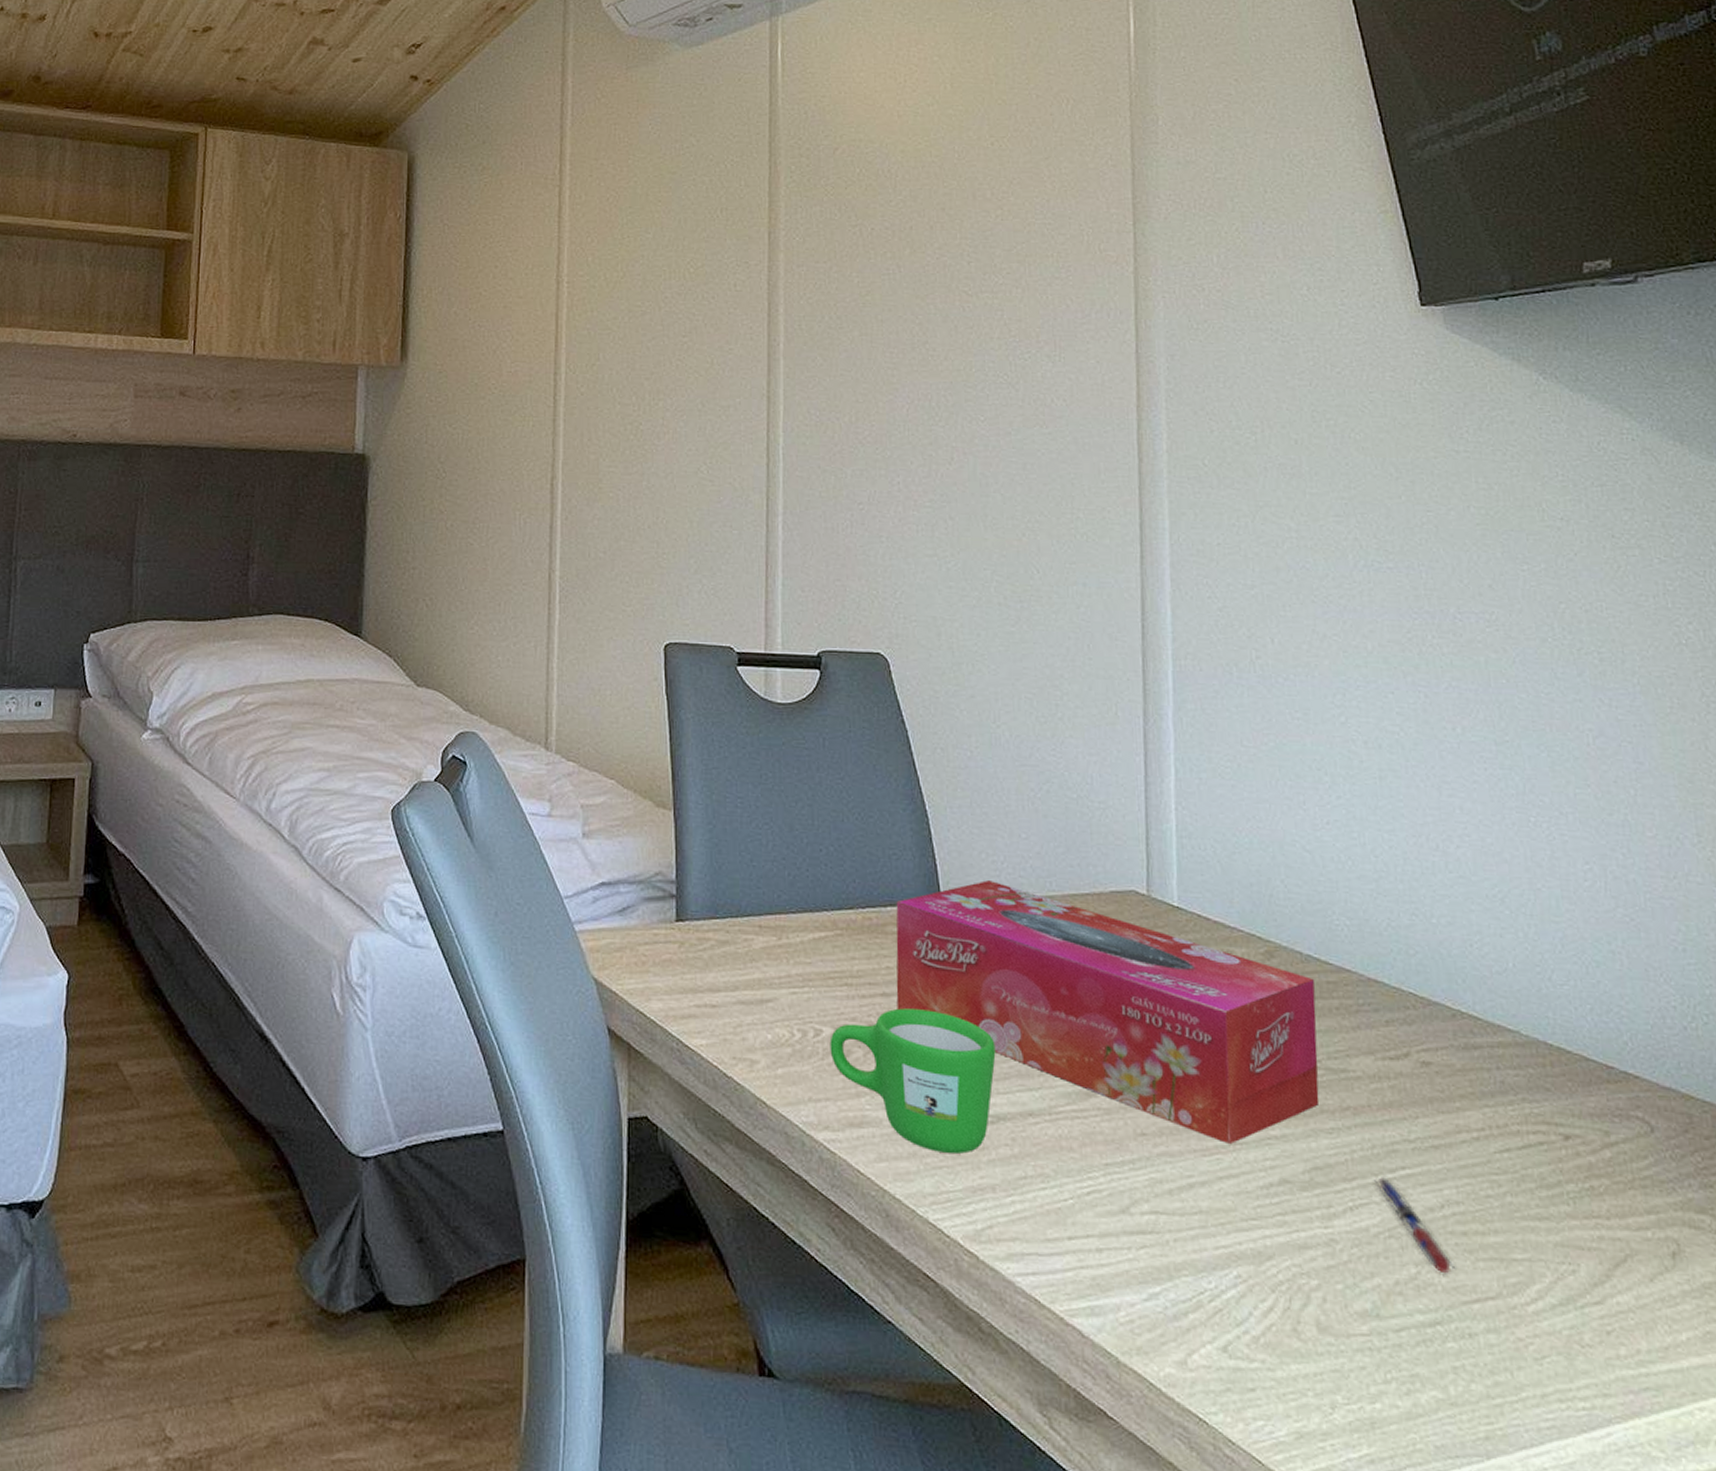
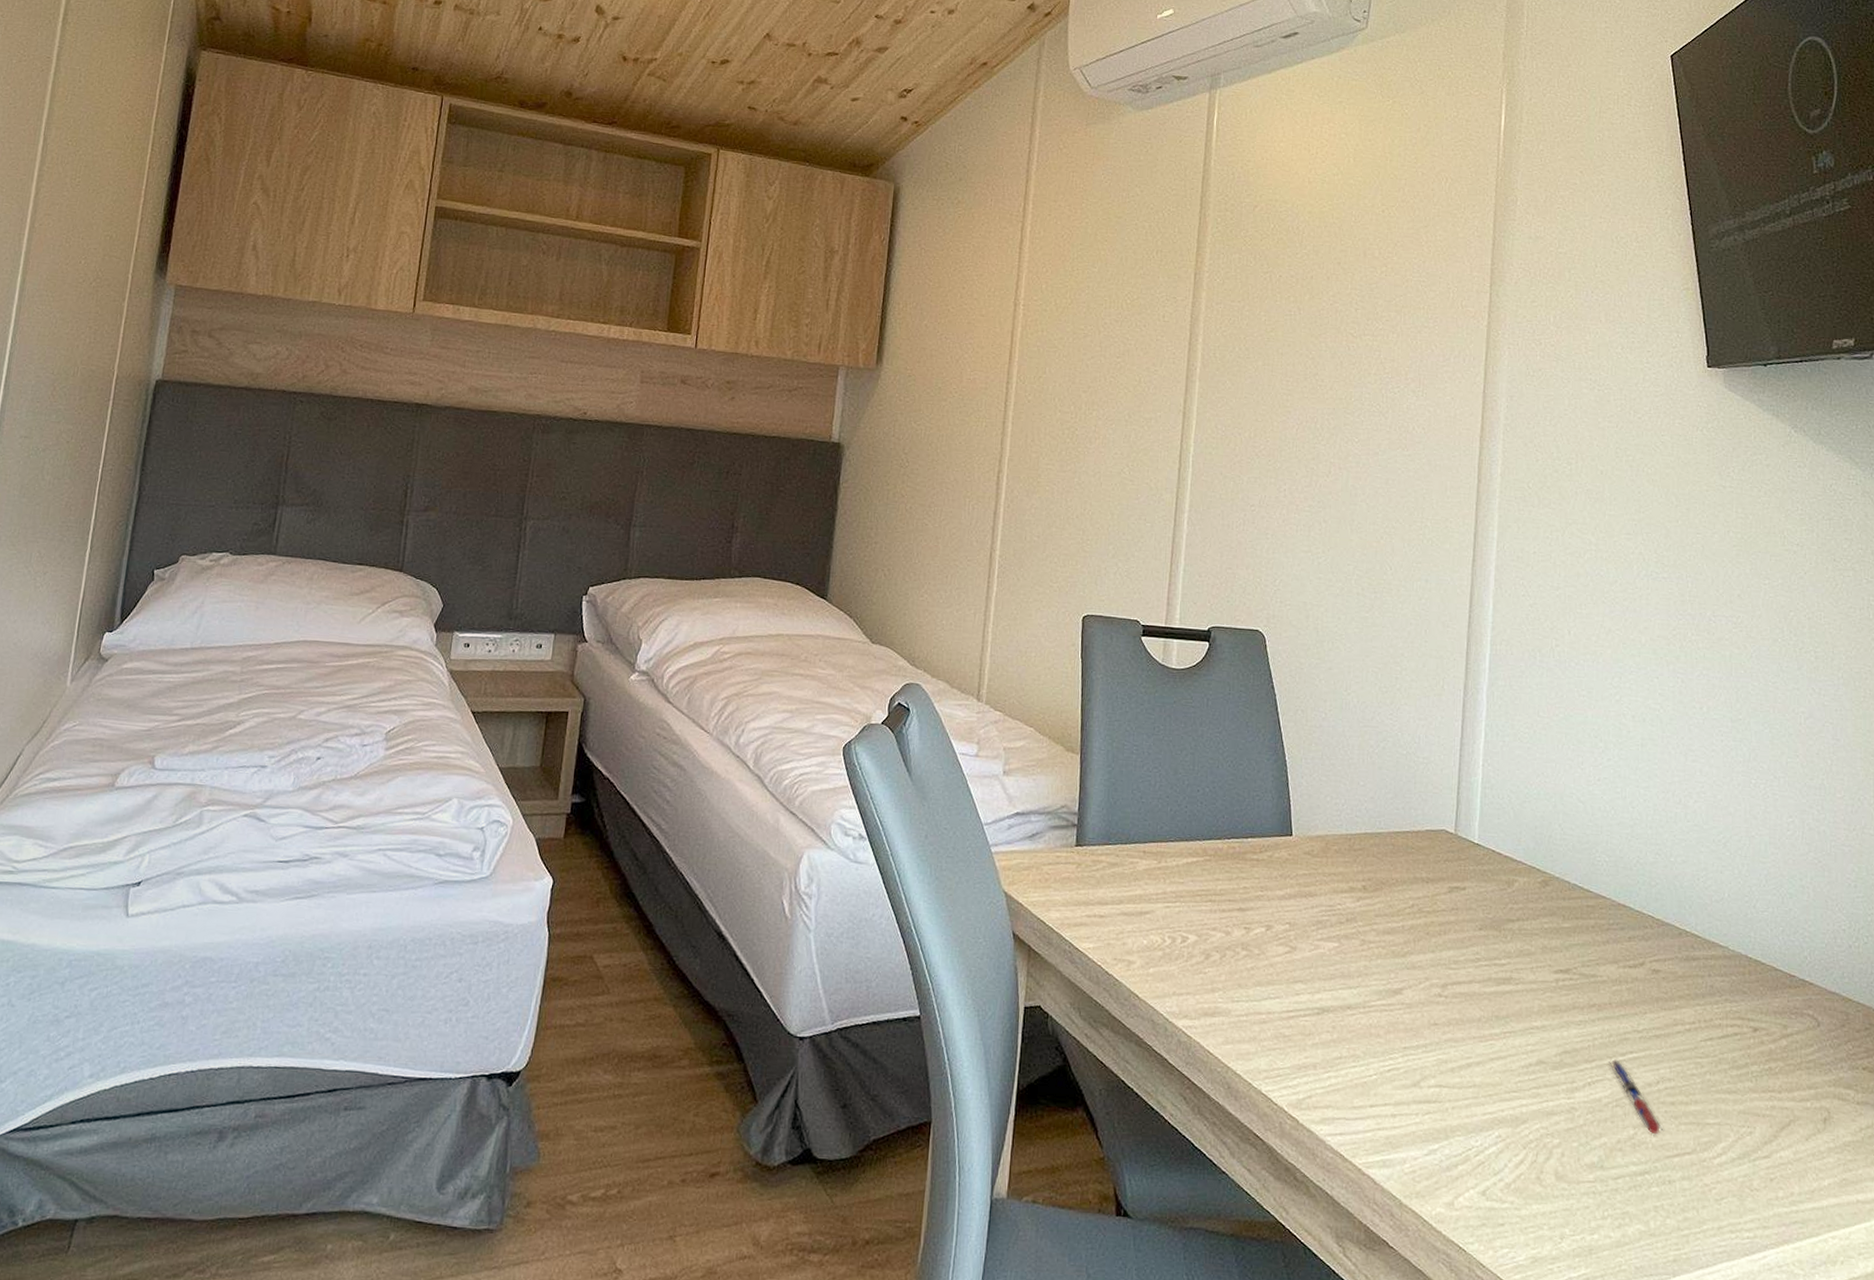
mug: present [829,1008,996,1155] -> none [1193,921,1326,1039]
tissue box: present [896,880,1320,1145] -> none [1249,819,1578,1033]

